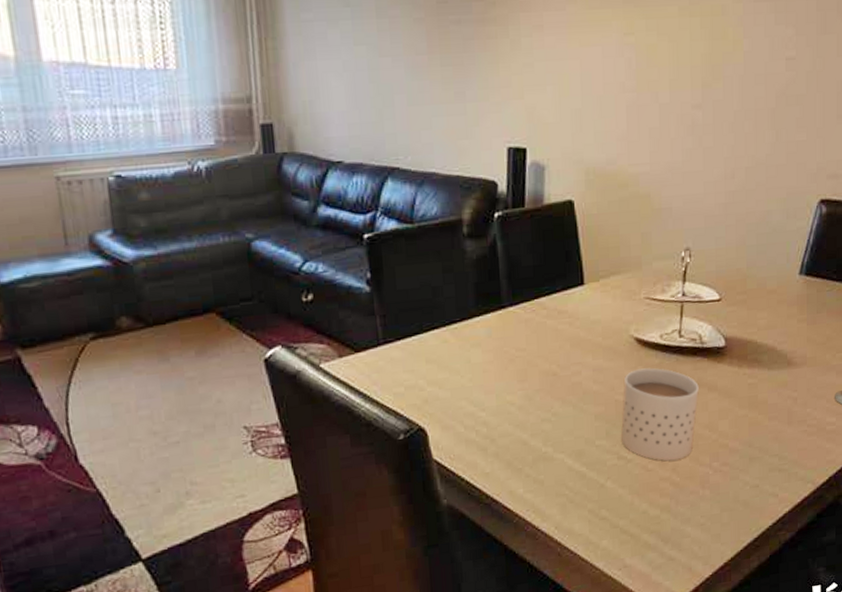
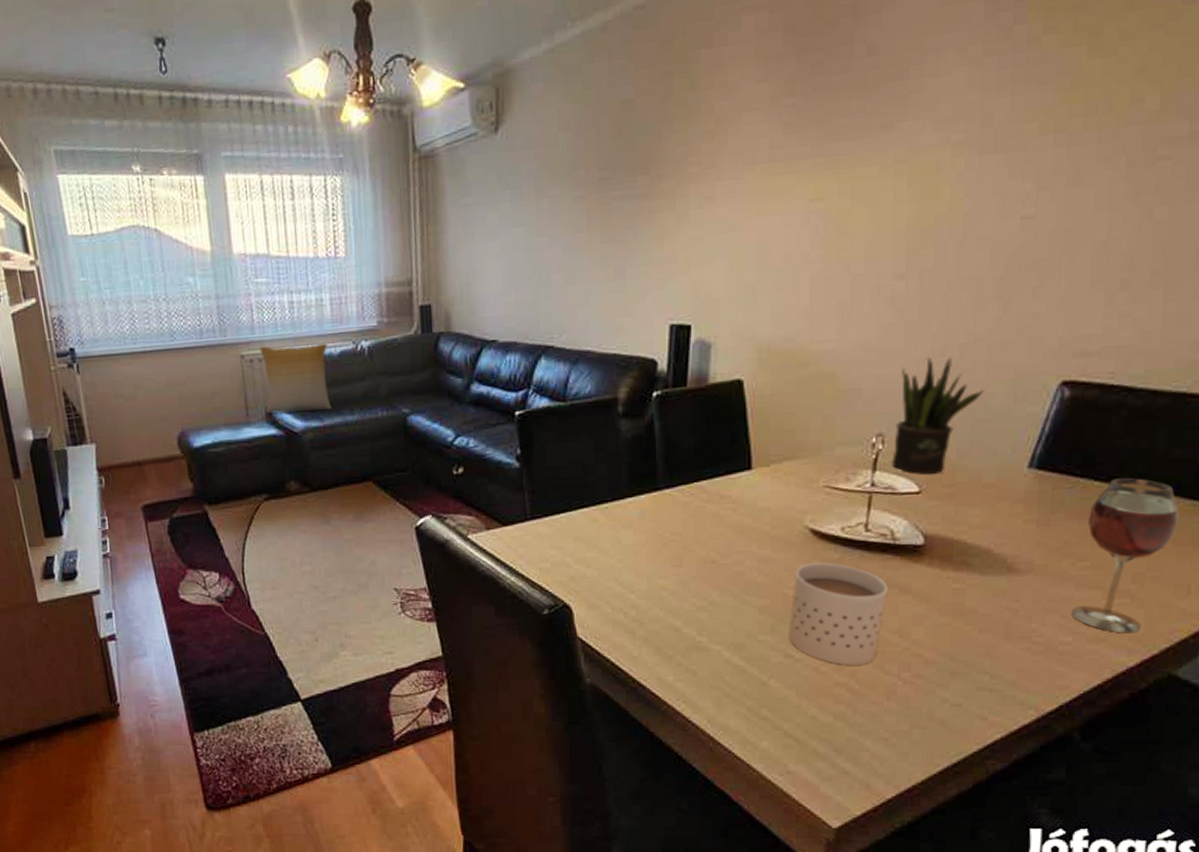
pillow: none [79,163,167,242] -> present [259,343,332,413]
potted plant: none [697,178,766,284] -> present [892,357,986,474]

